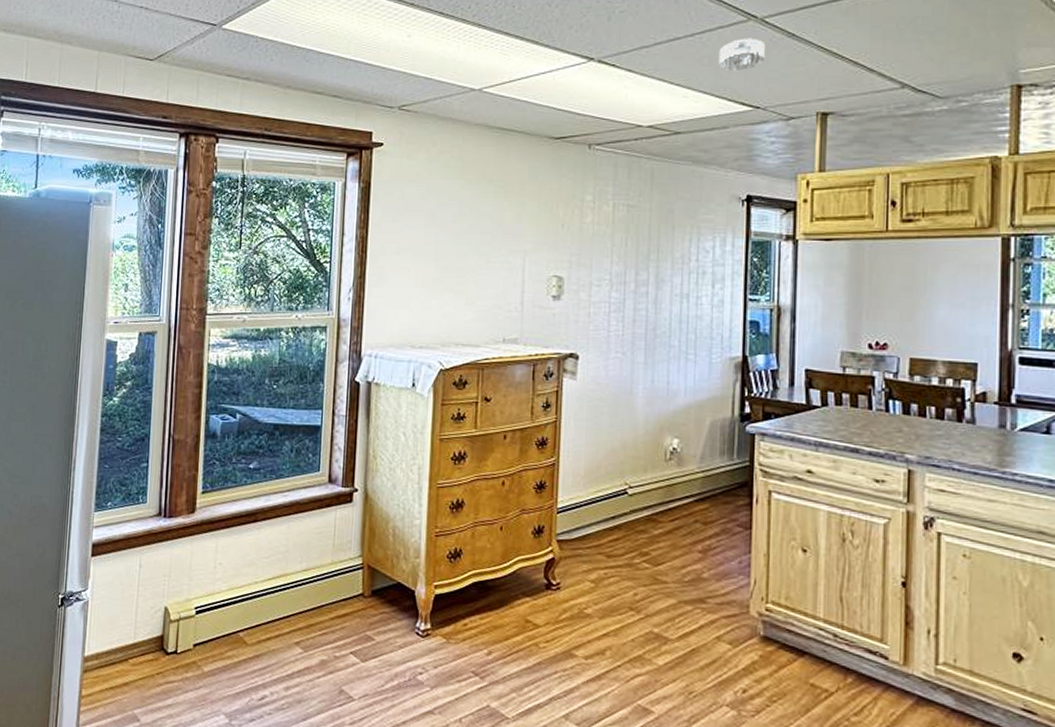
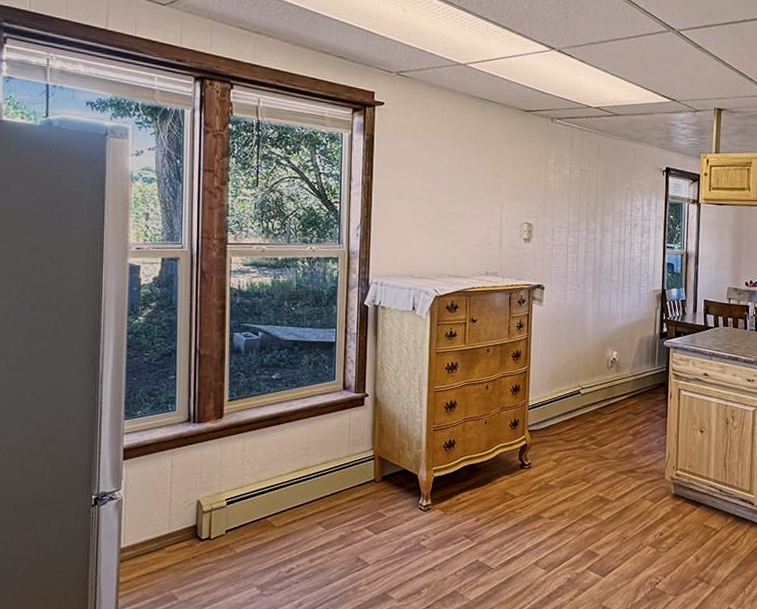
smoke detector: present [718,37,765,70] -> none [647,45,680,70]

